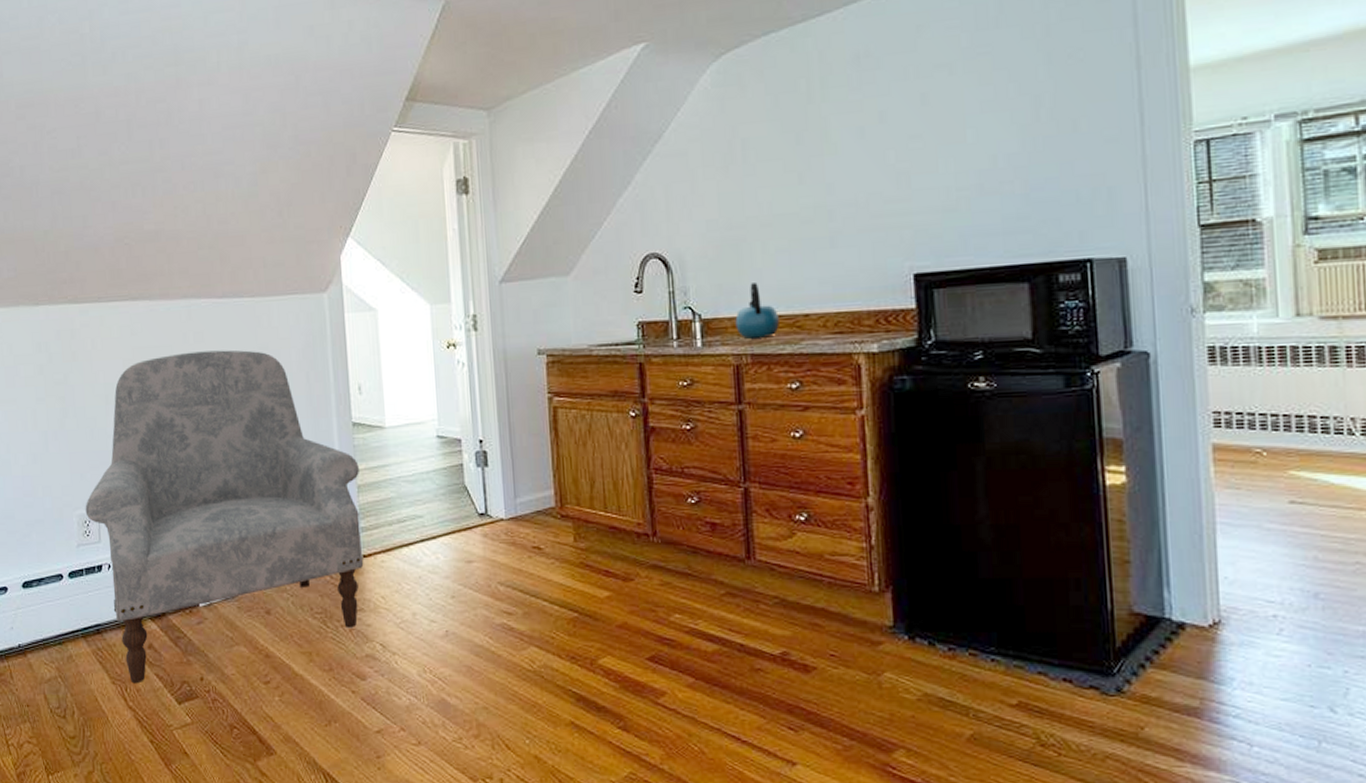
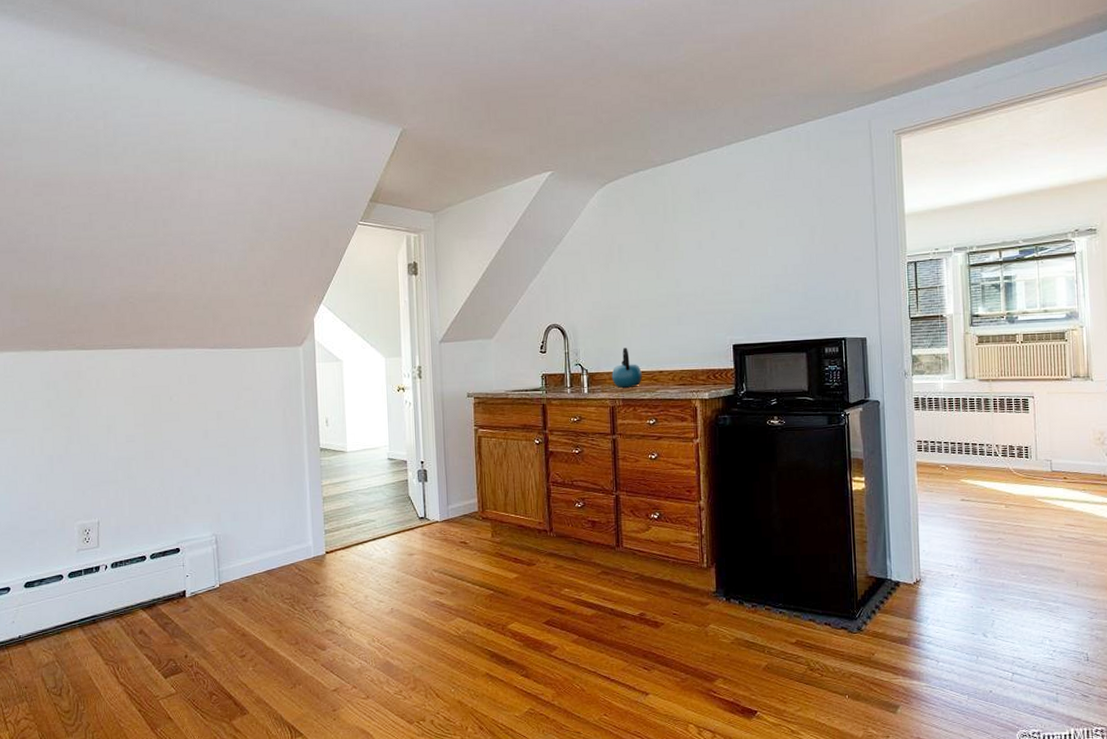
armchair: present [85,350,364,684] -> none [85,390,326,664]

